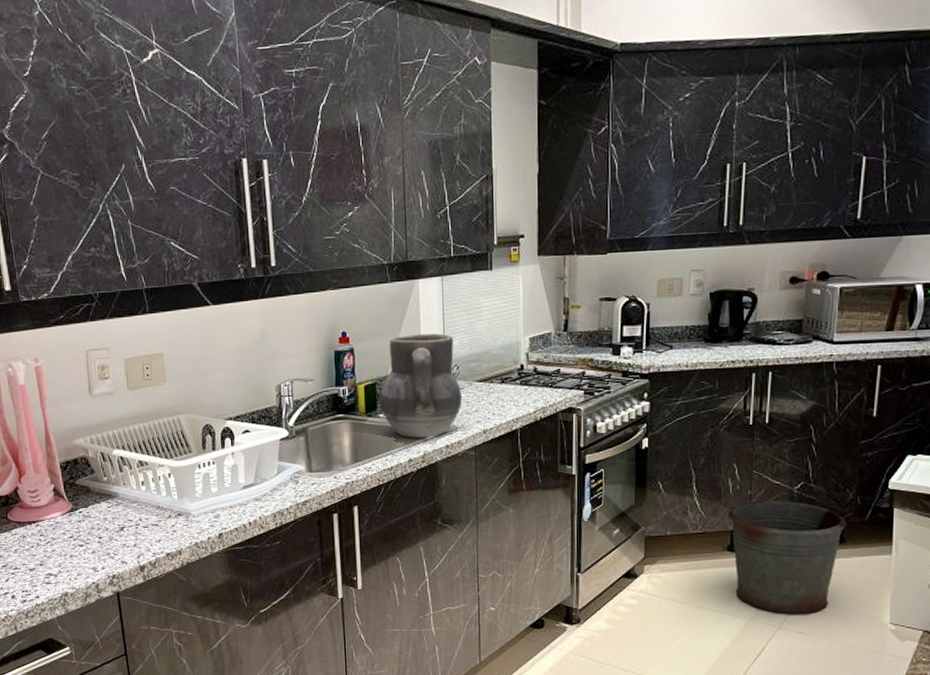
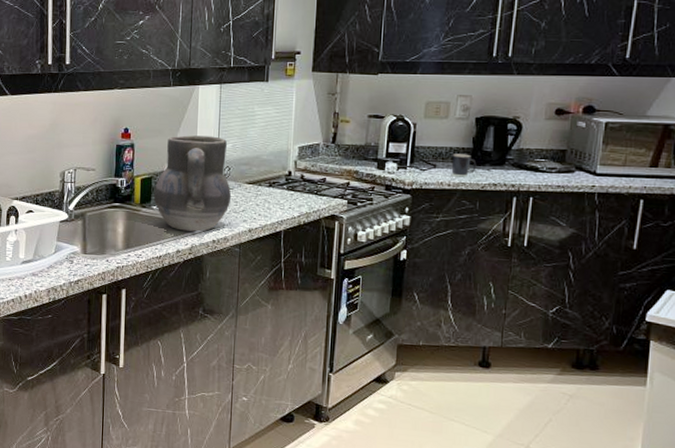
mug: none [688,332,714,357] -> present [451,153,477,177]
bucket: present [727,501,847,615] -> none [481,320,601,437]

